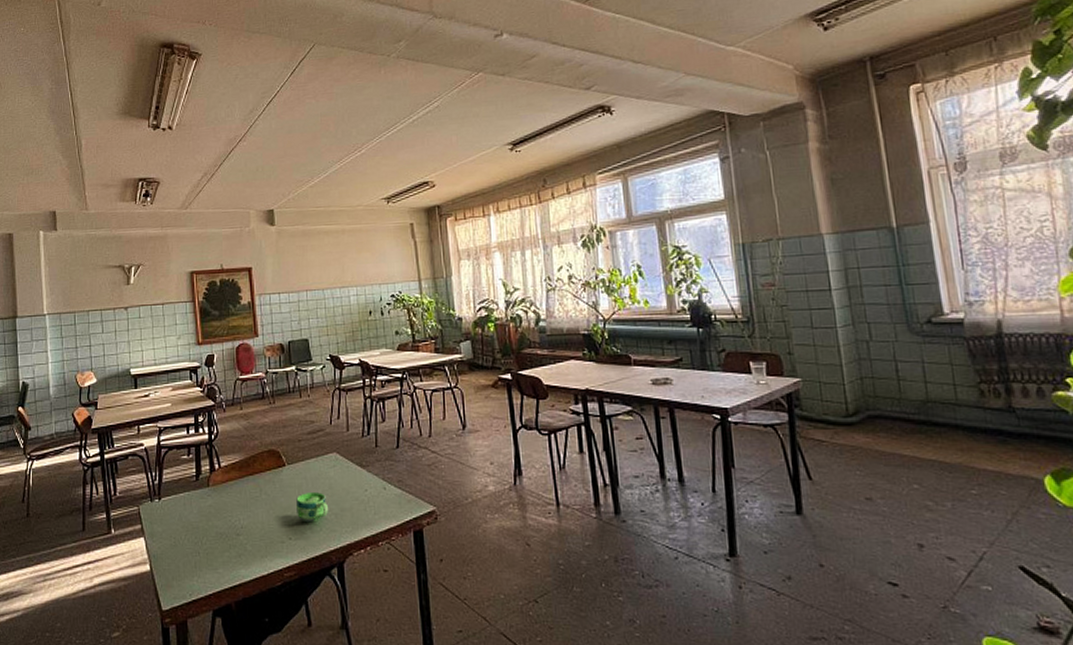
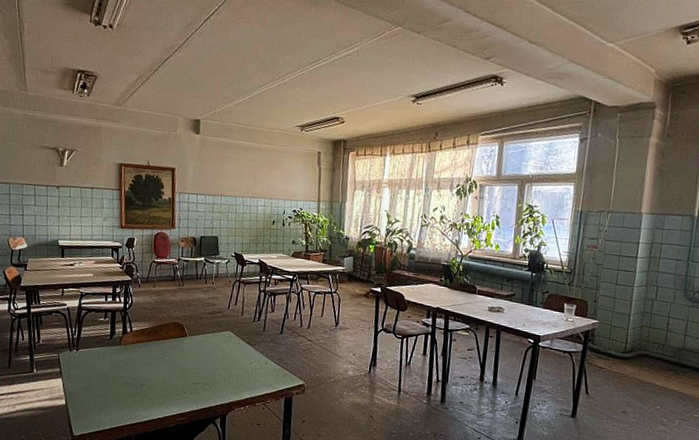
cup: present [296,493,328,523] -> none [192,359,219,383]

